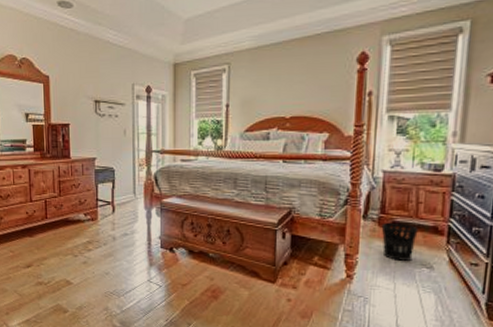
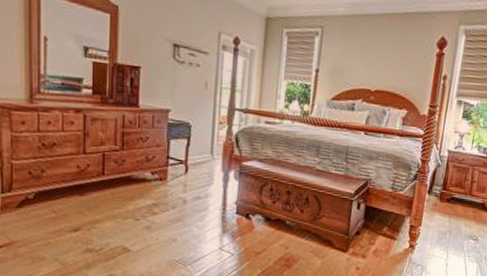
wastebasket: present [381,223,418,261] -> none [441,199,471,233]

